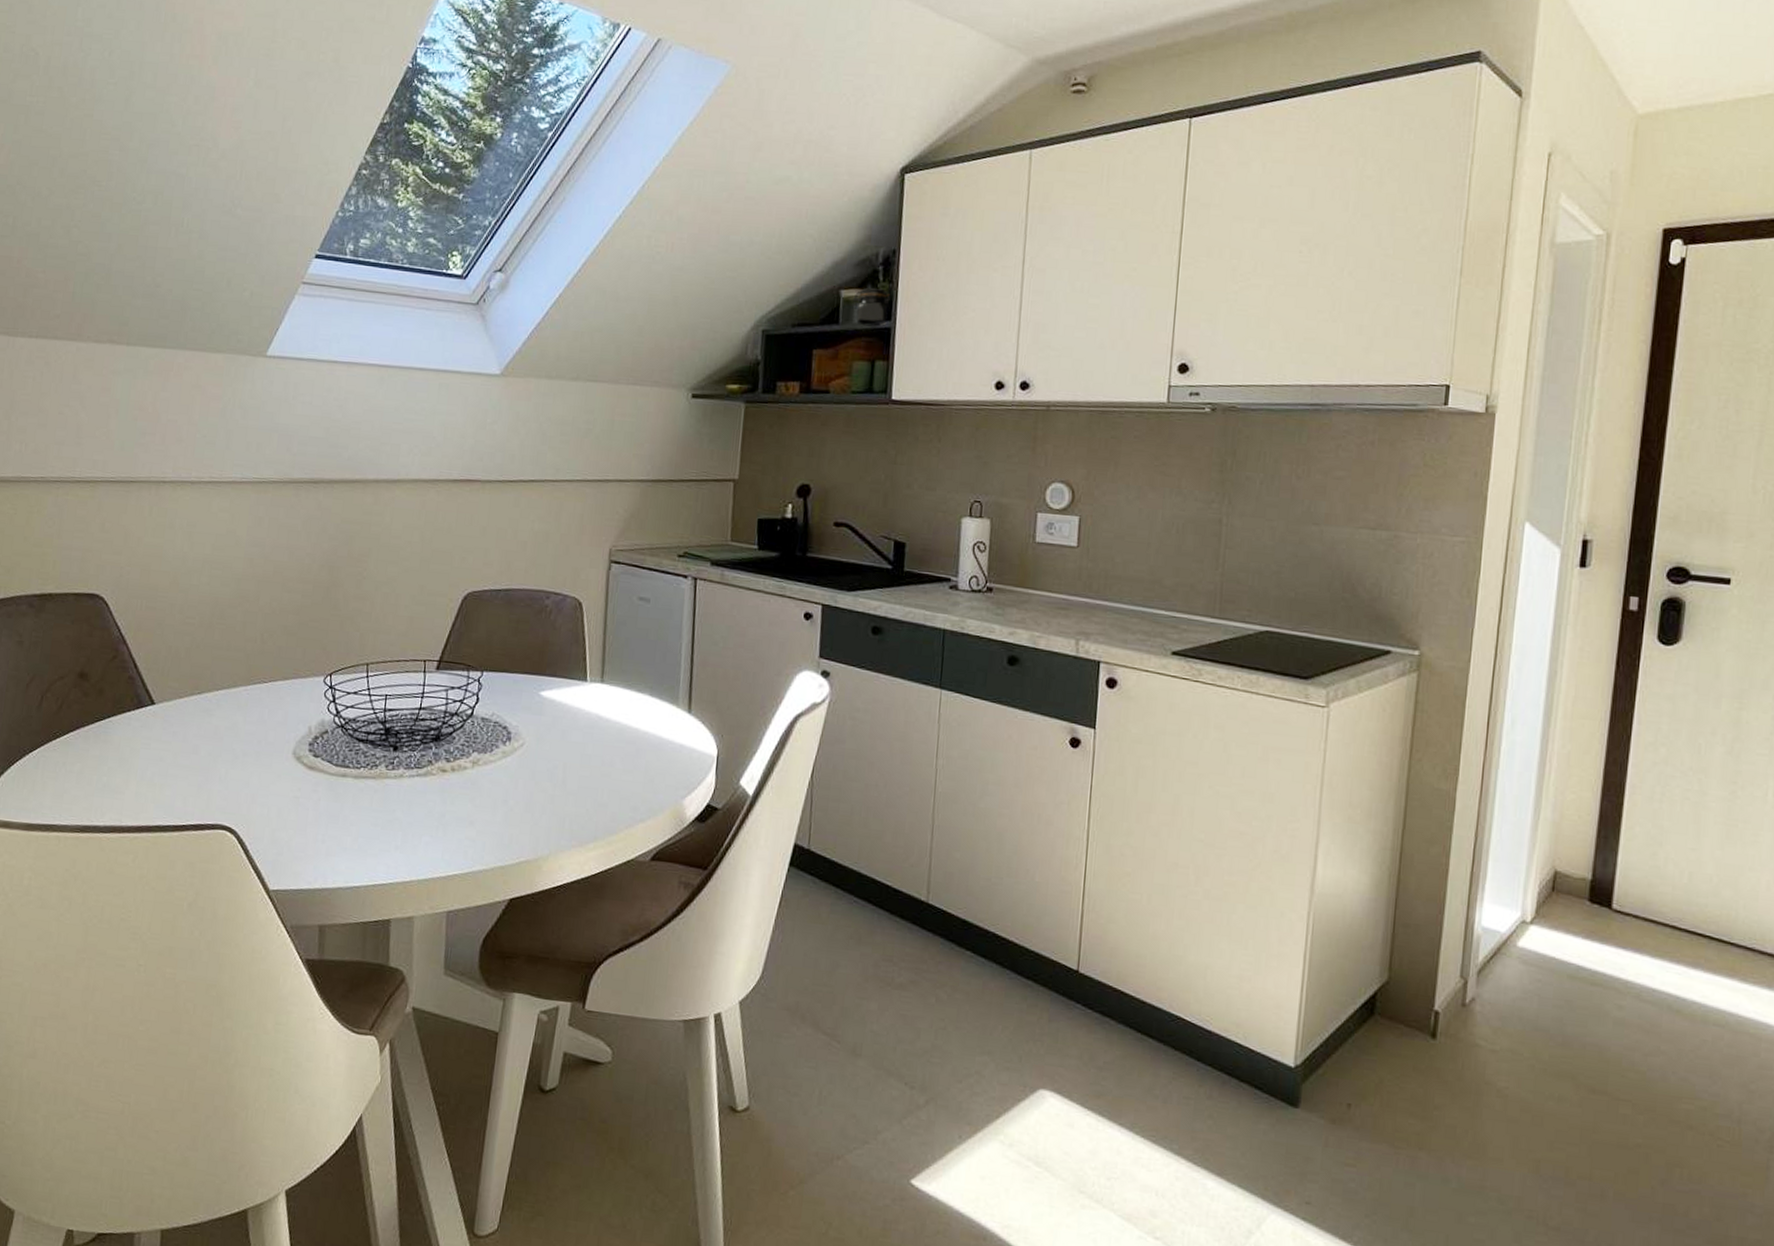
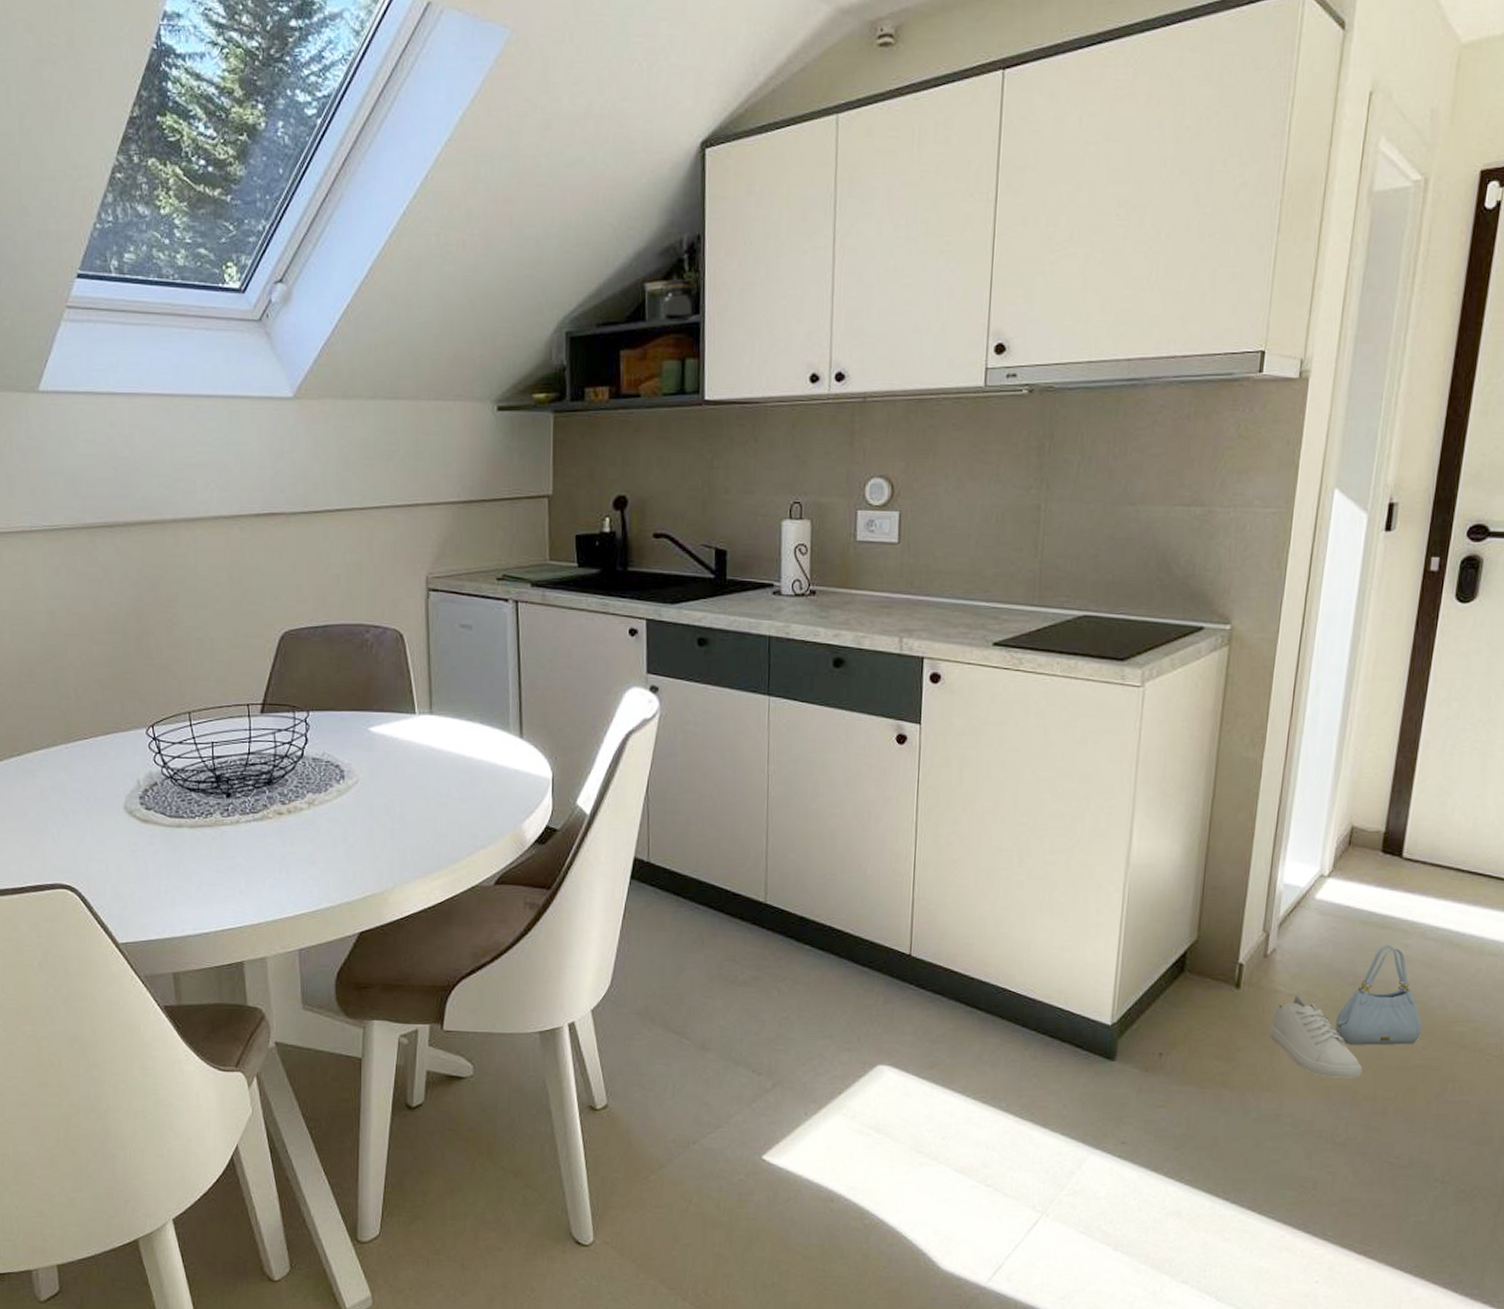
shoe: none [1470,1049,1576,1153] -> present [1269,993,1363,1078]
handbag: none [1544,1004,1642,1120] -> present [1335,945,1422,1045]

